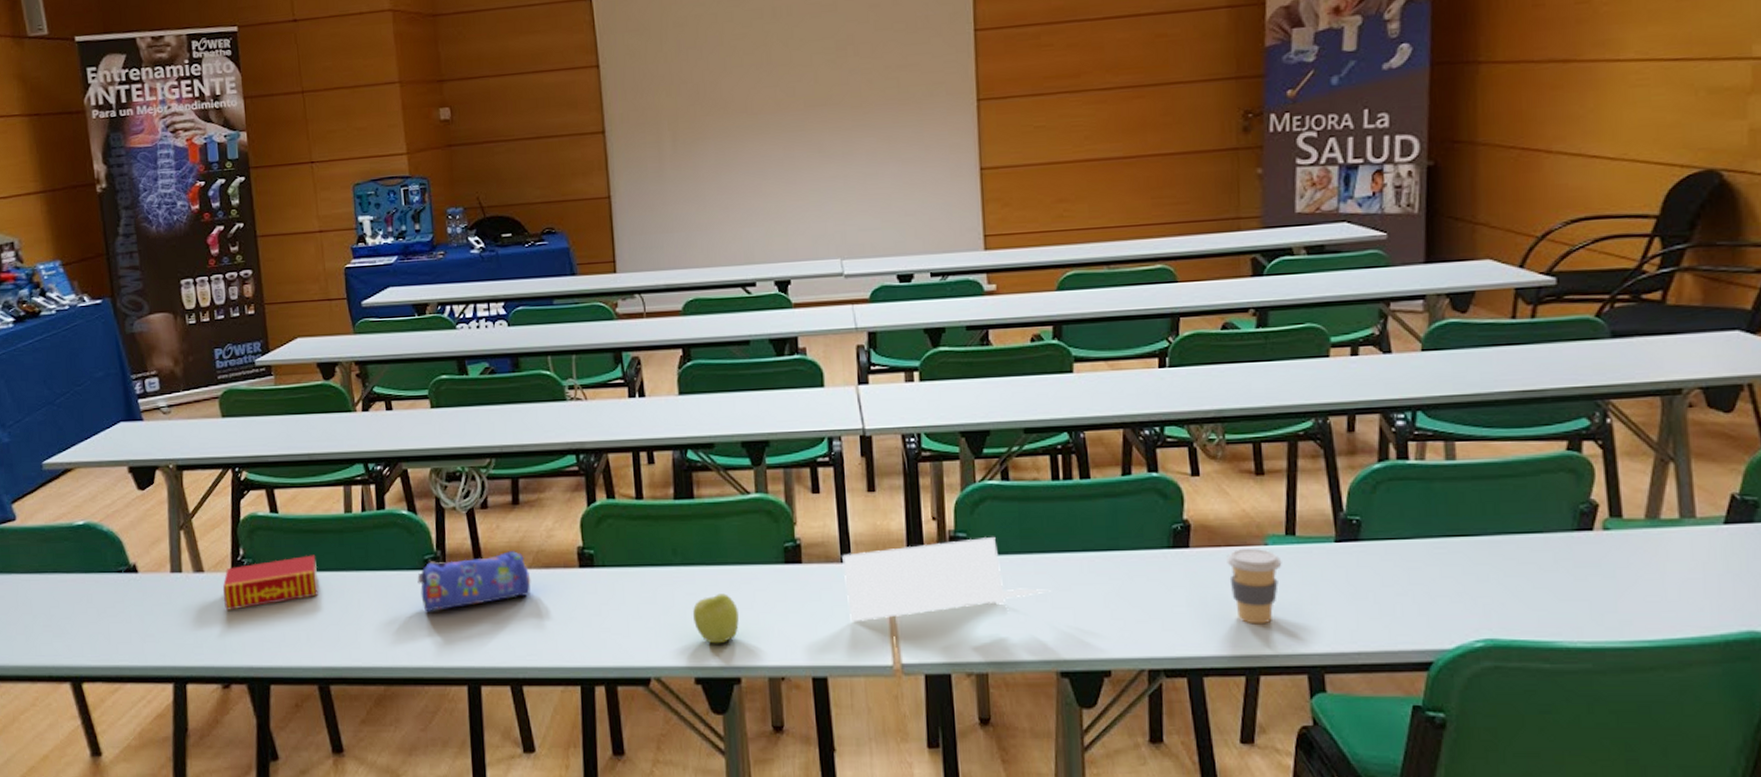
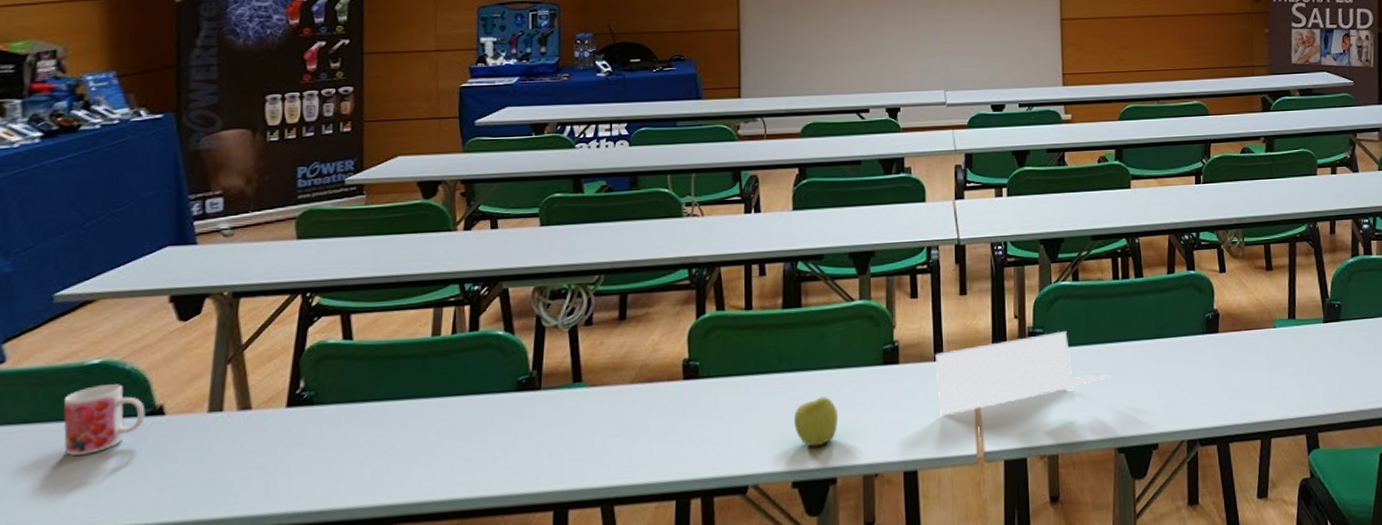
mug: none [62,543,124,603] -> present [63,384,146,456]
book: present [223,555,319,610] -> none [272,382,393,451]
pencil case: present [417,551,531,612] -> none [508,367,632,436]
coffee cup: present [1226,548,1282,625] -> none [1246,330,1286,395]

